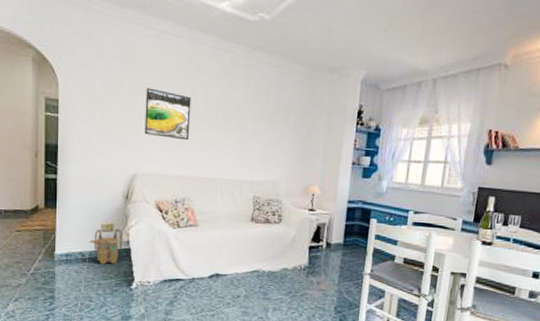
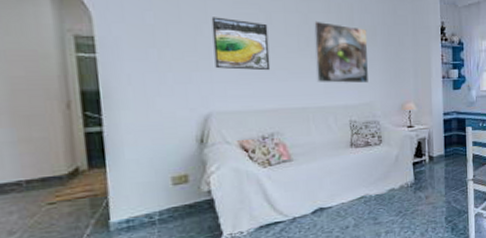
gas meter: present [89,229,122,265] -> none [157,179,202,224]
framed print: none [228,96,282,162] -> present [314,21,369,84]

